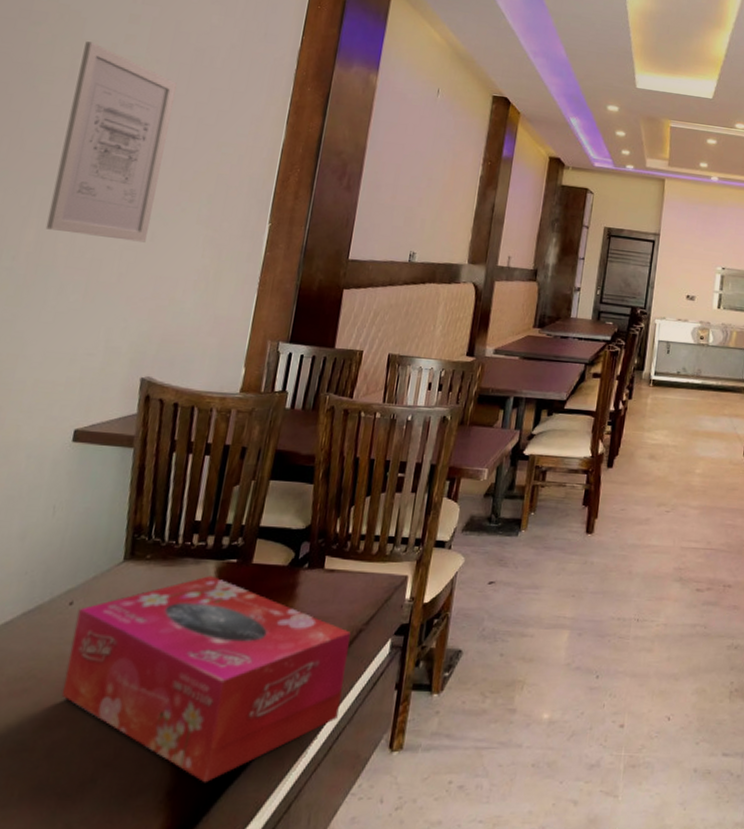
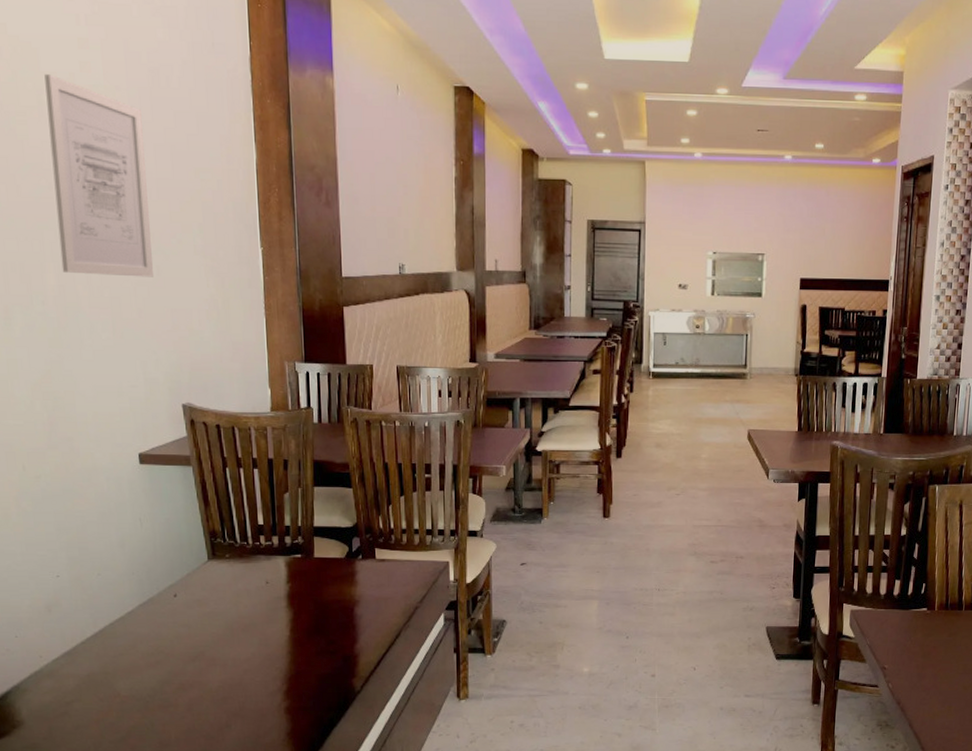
tissue box: present [61,576,351,783] -> none [182,569,410,726]

